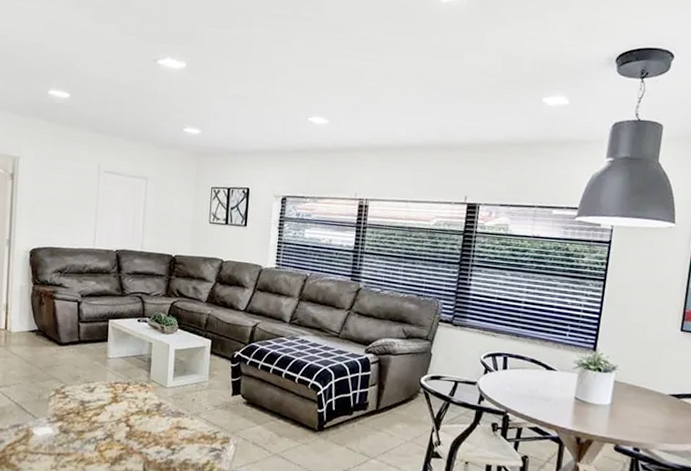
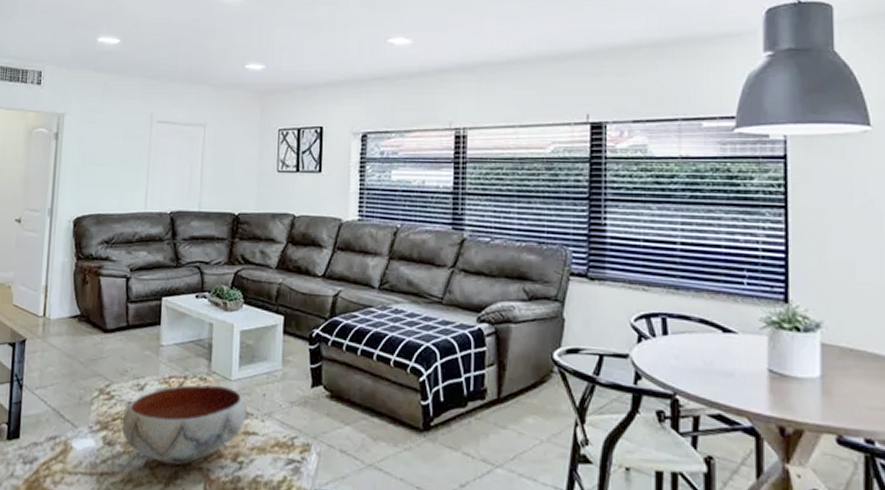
bowl: none [75,389,179,450] -> present [121,384,247,466]

